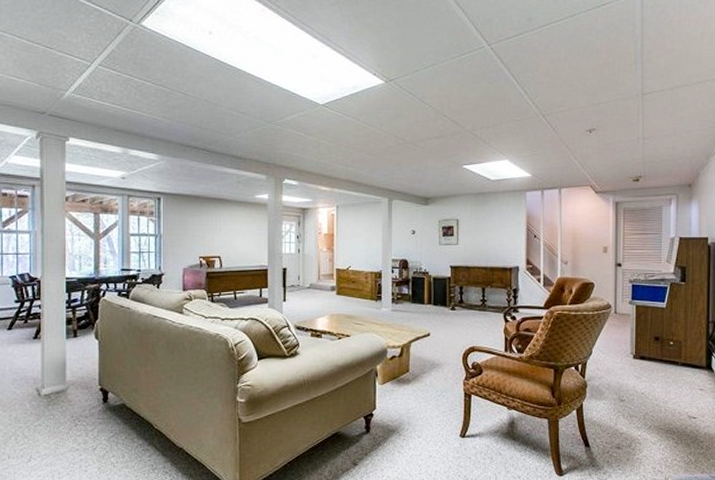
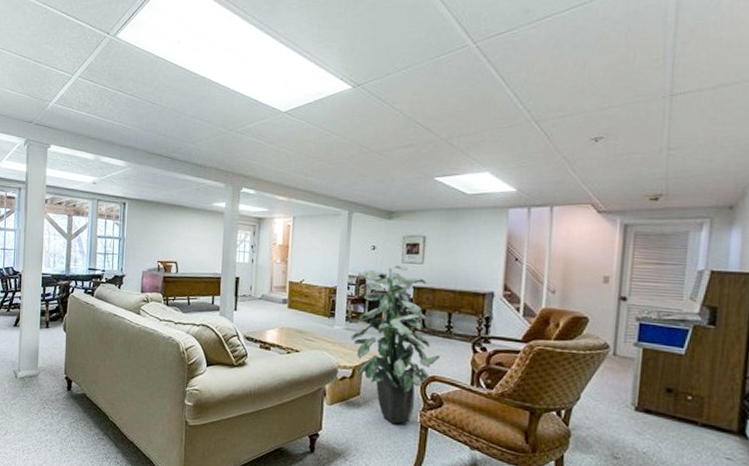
indoor plant: none [398,247,478,394] -> present [351,264,441,424]

